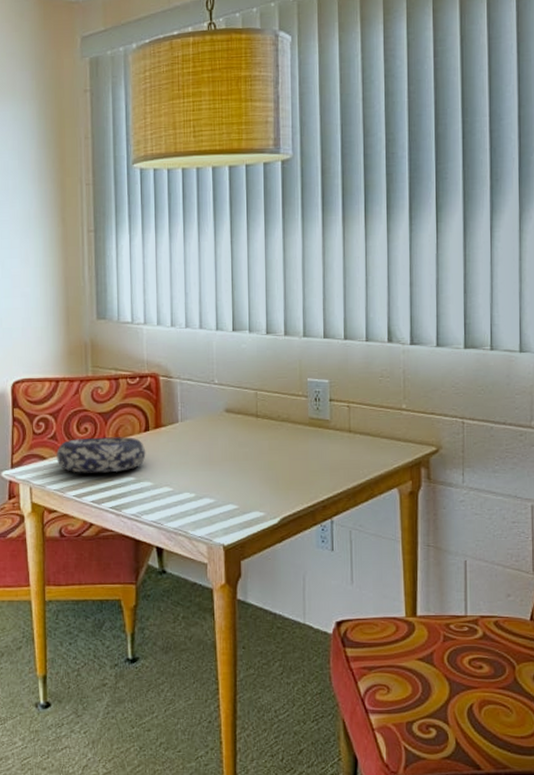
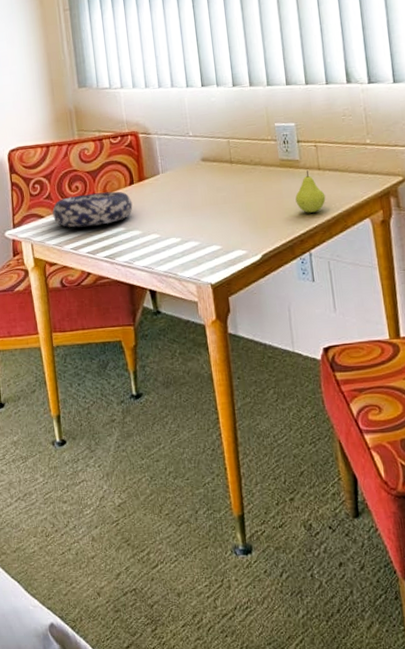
fruit: none [322,431,354,478] -> present [295,169,326,213]

